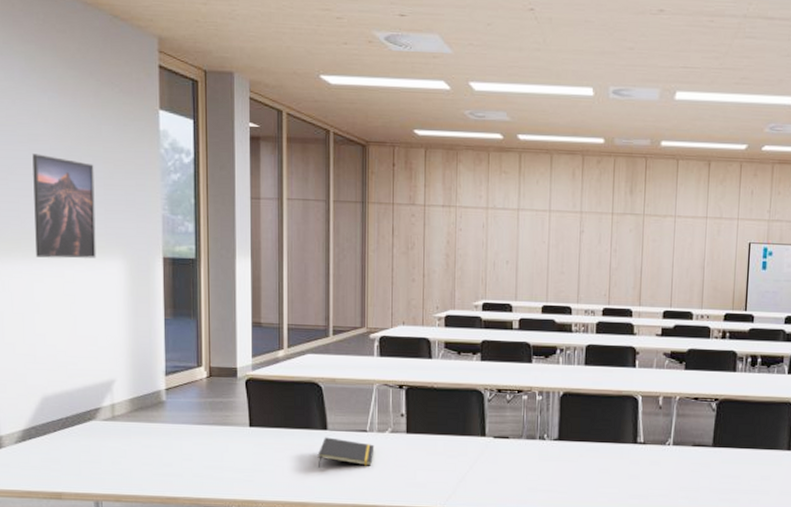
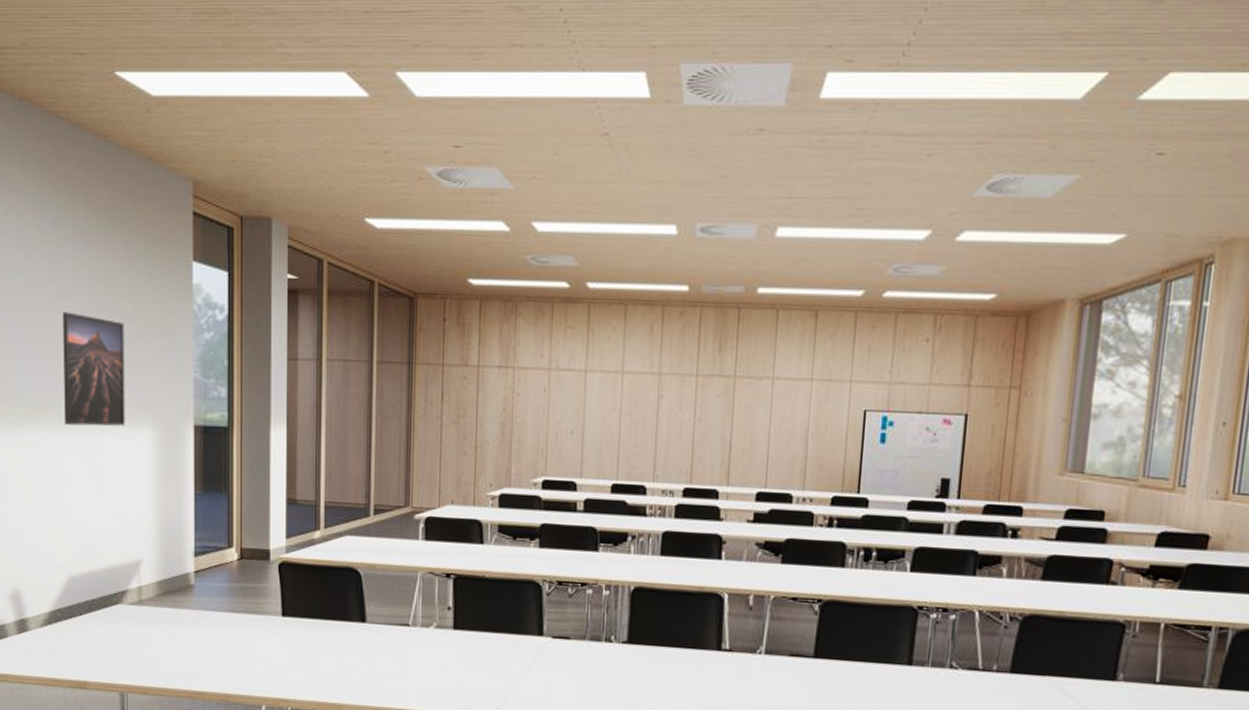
notepad: present [317,437,375,468] -> none [355,630,418,666]

